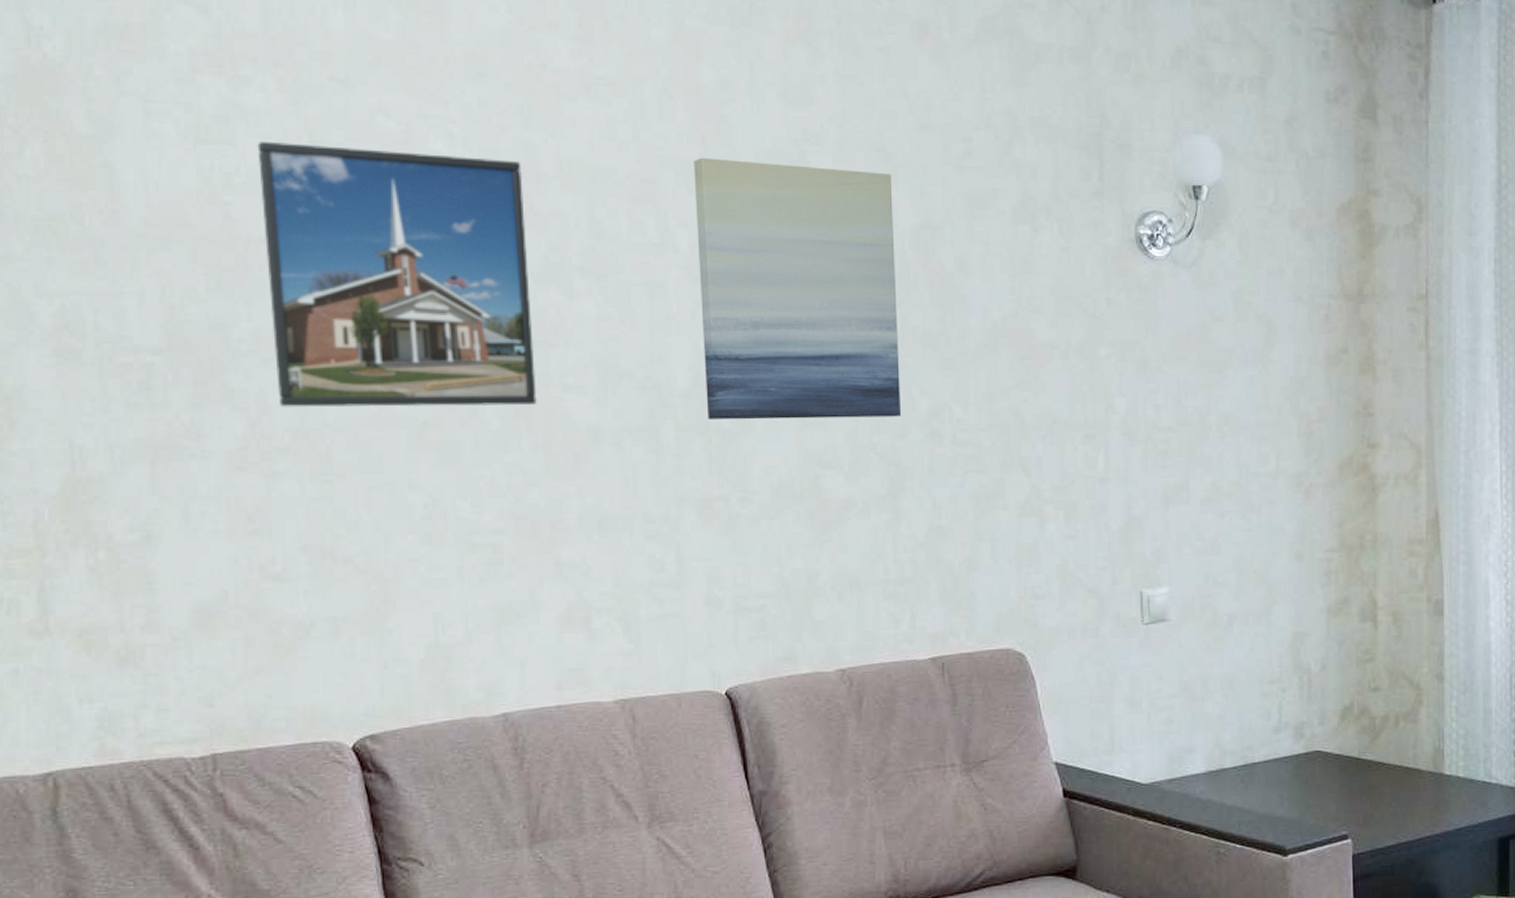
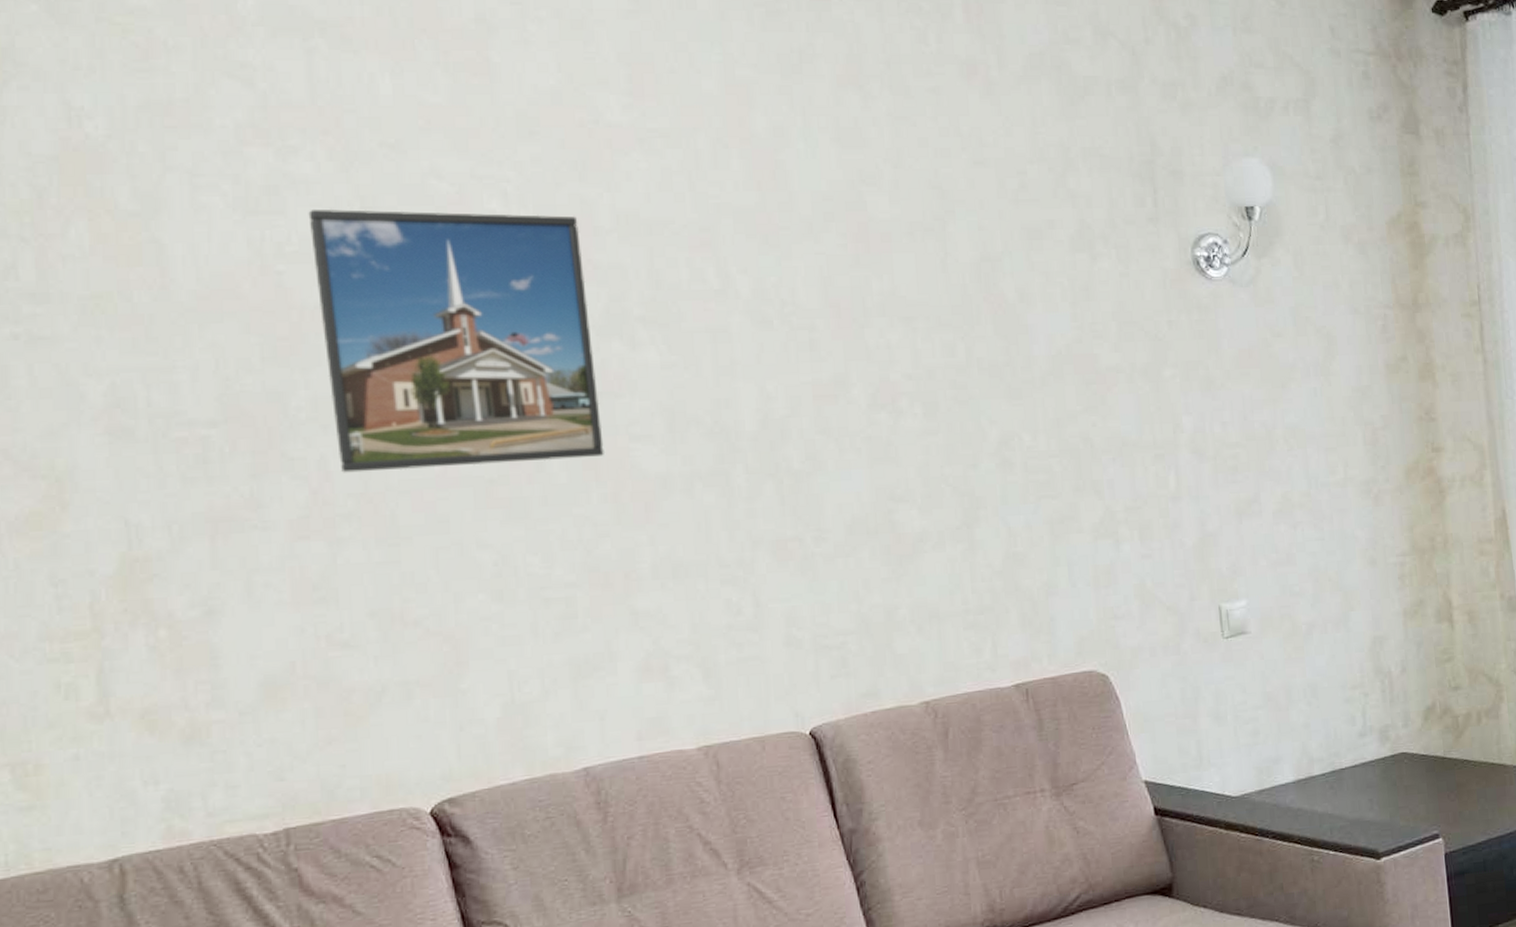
wall art: present [693,157,902,420] -> none [751,203,972,461]

